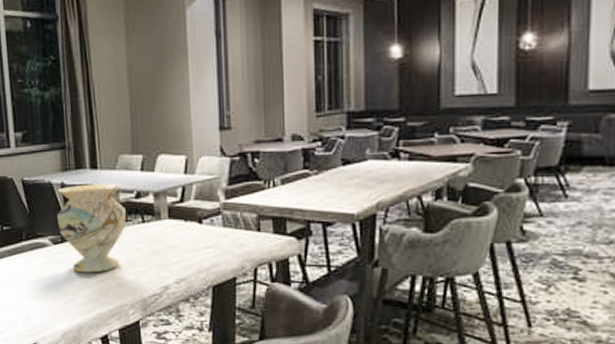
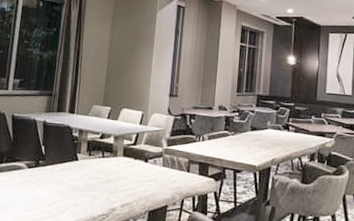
decorative vase: present [57,183,126,273] -> none [34,124,91,194]

